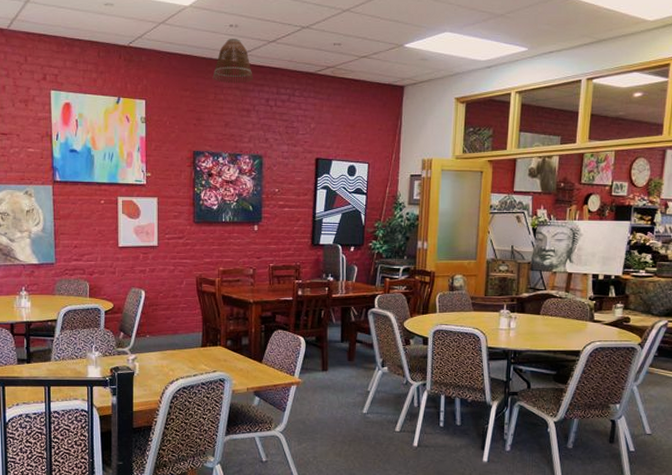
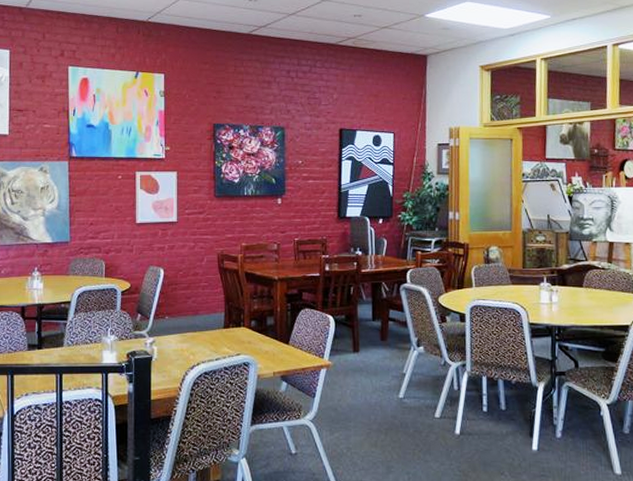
lamp shade: present [212,38,253,84] -> none [232,11,273,56]

